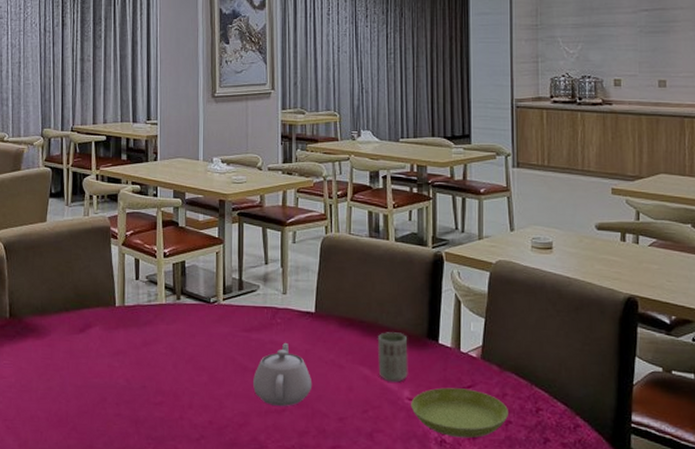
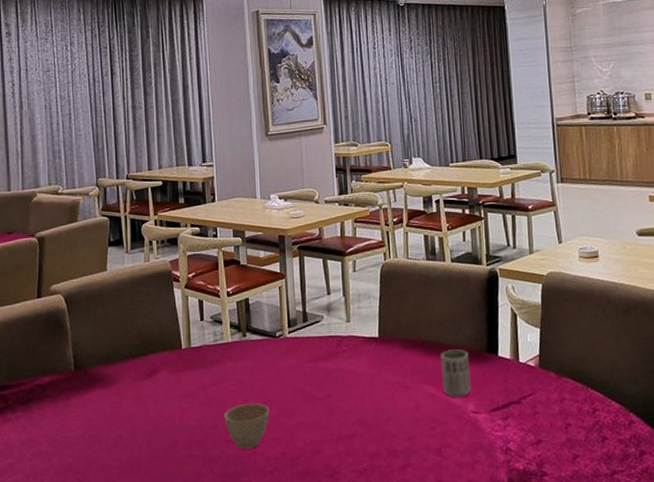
cup: none [153,368,199,413] -> present [224,403,269,449]
teapot: present [253,342,313,406] -> none [323,369,381,431]
saucer: present [411,387,508,439] -> none [476,397,568,445]

